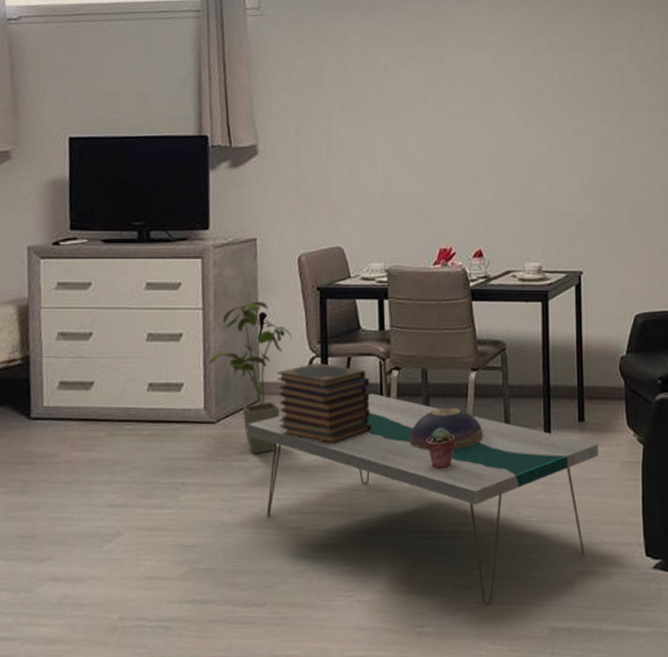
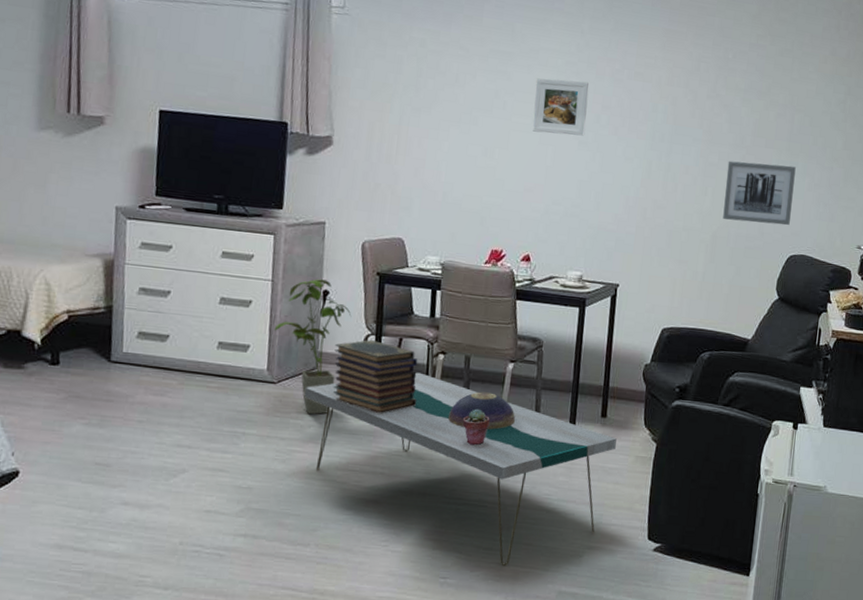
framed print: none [470,58,529,117] -> present [532,78,589,136]

